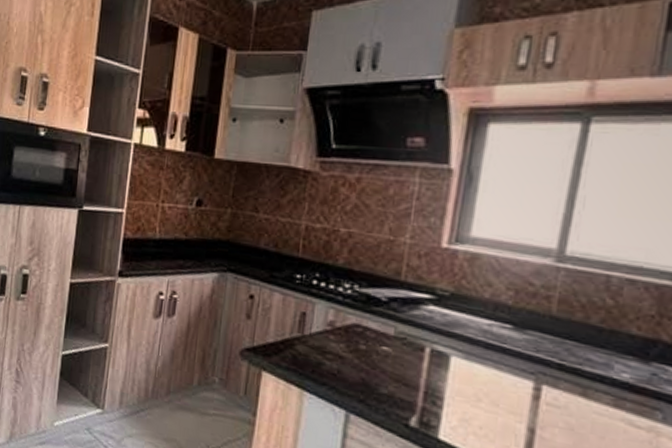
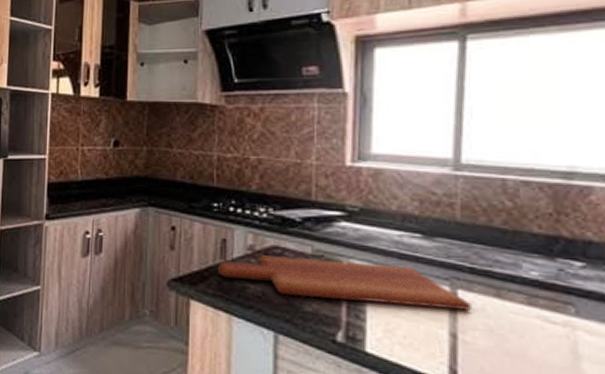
cutting board: none [294,332,556,407] -> present [218,255,473,311]

